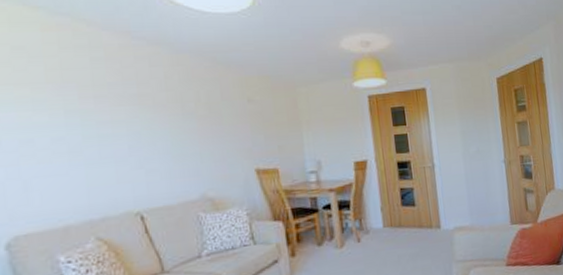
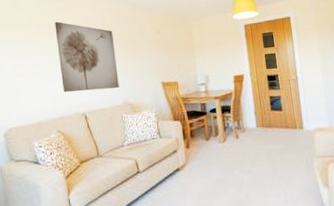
wall art: none [88,78,193,182] -> present [55,21,119,92]

